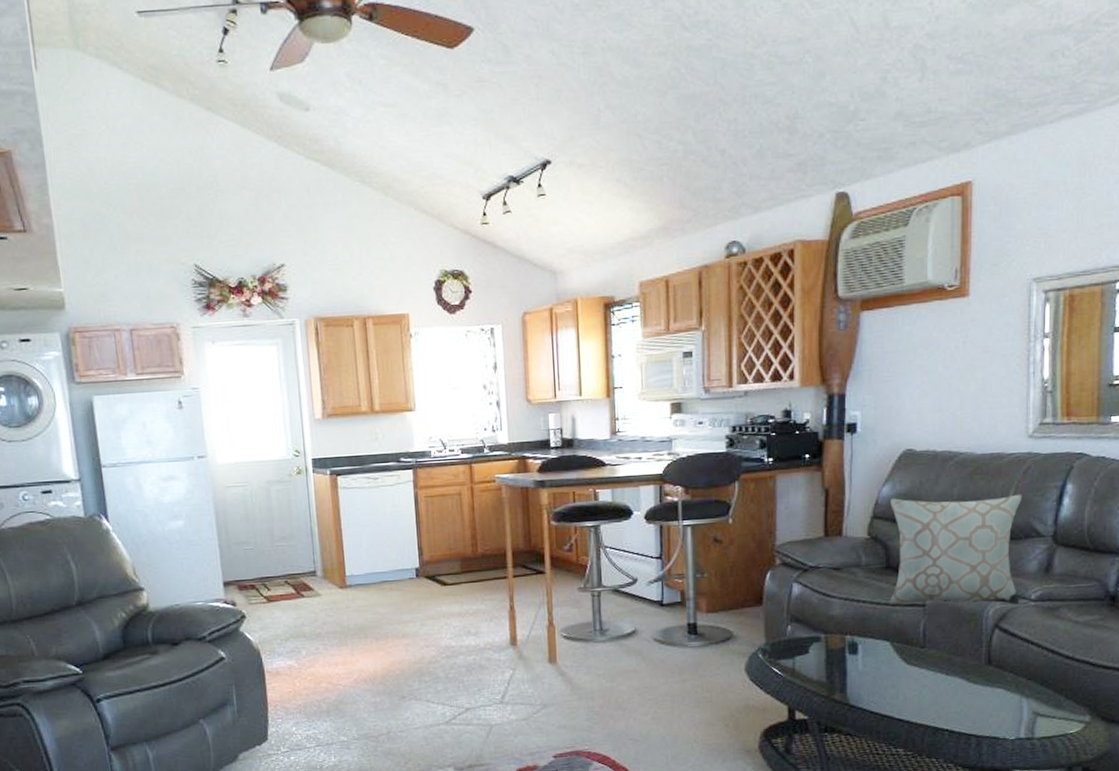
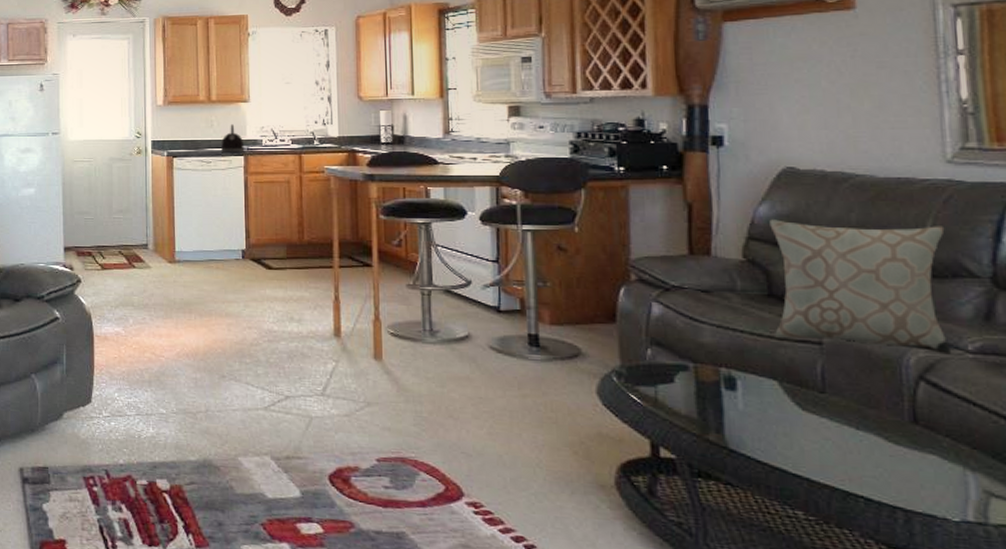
kettle: none [387,435,413,467] -> present [220,123,245,152]

